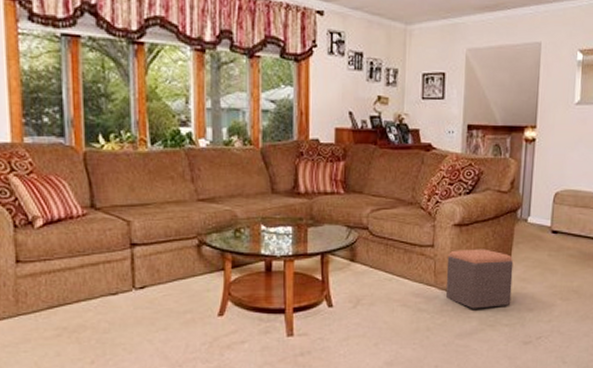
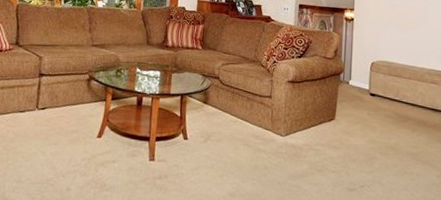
footstool: present [446,249,514,309] -> none [281,102,338,155]

